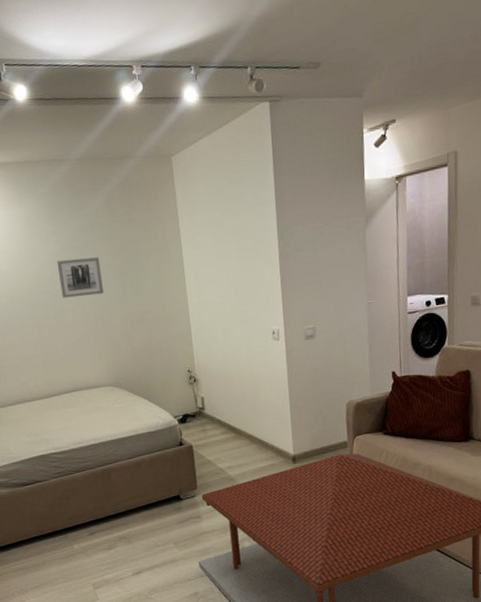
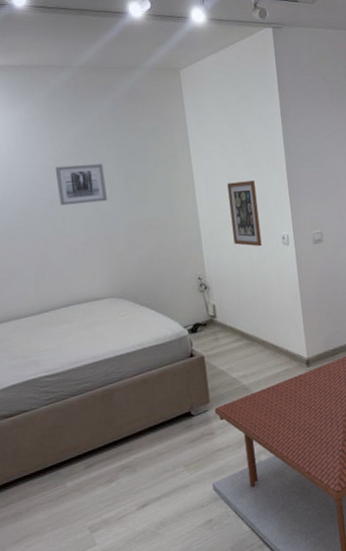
wall art: none [218,272,251,342] -> present [227,180,262,247]

